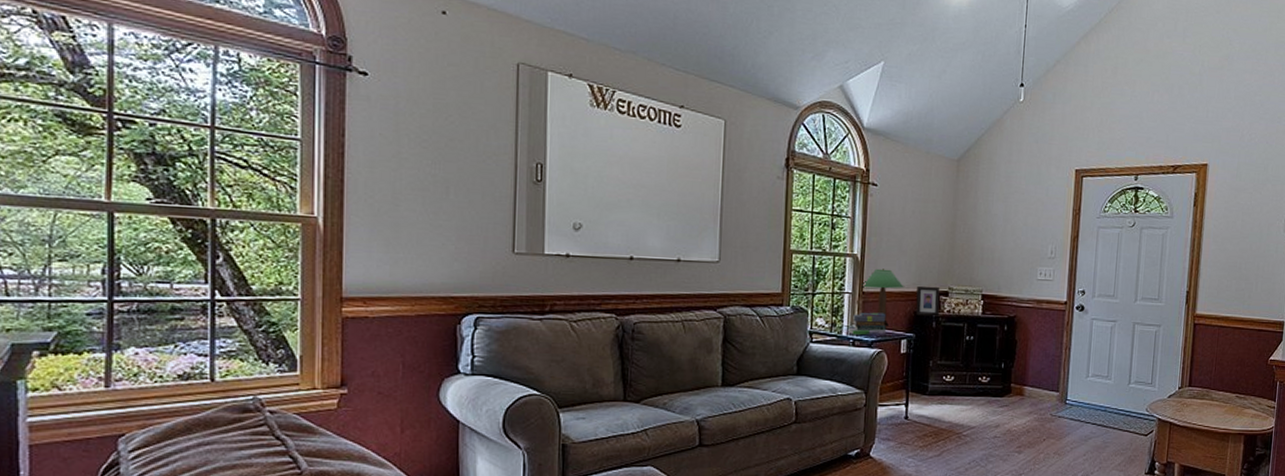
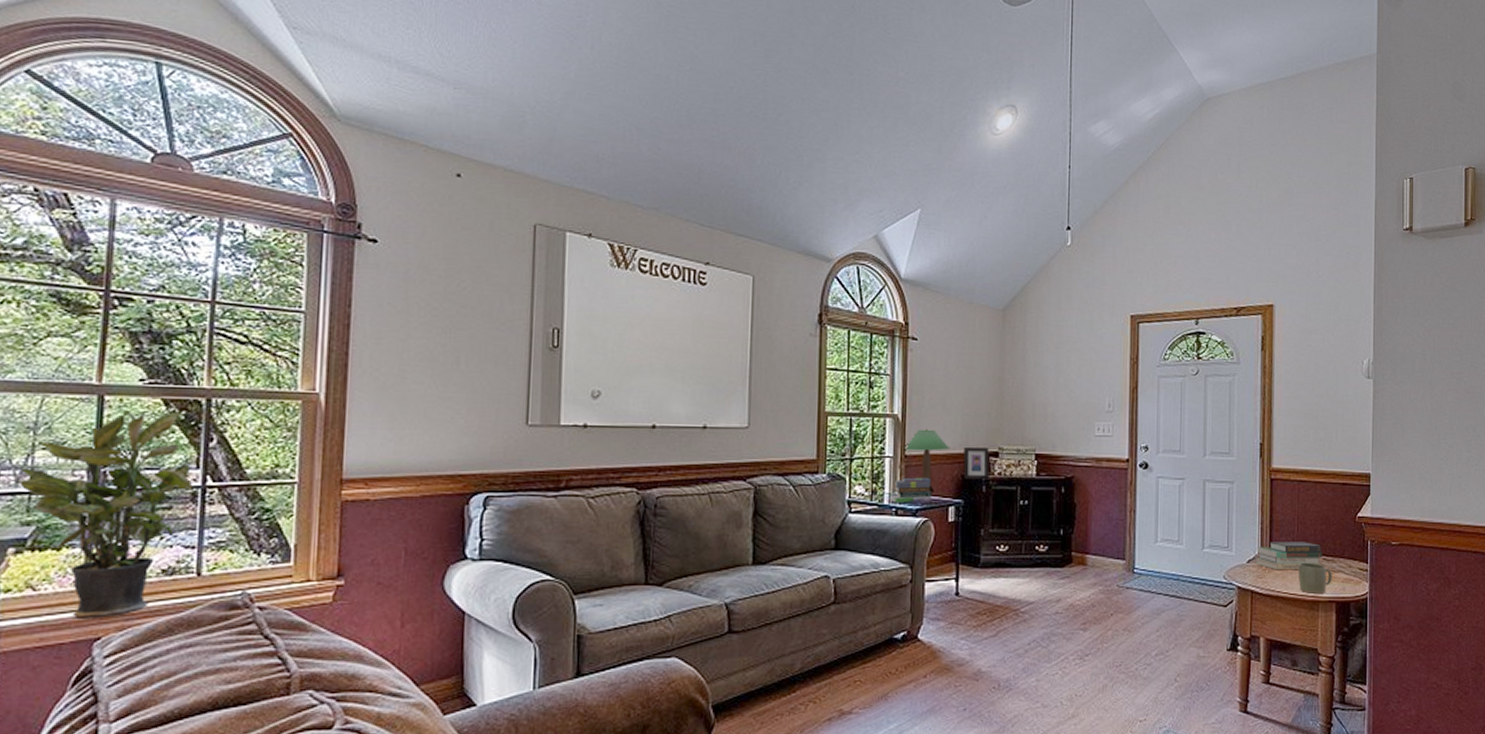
potted plant: none [37,226,203,418] -> present [18,409,194,620]
books: none [1175,380,1236,406] -> present [1255,542,1323,570]
mug: none [1212,399,1243,427] -> present [1298,562,1332,594]

